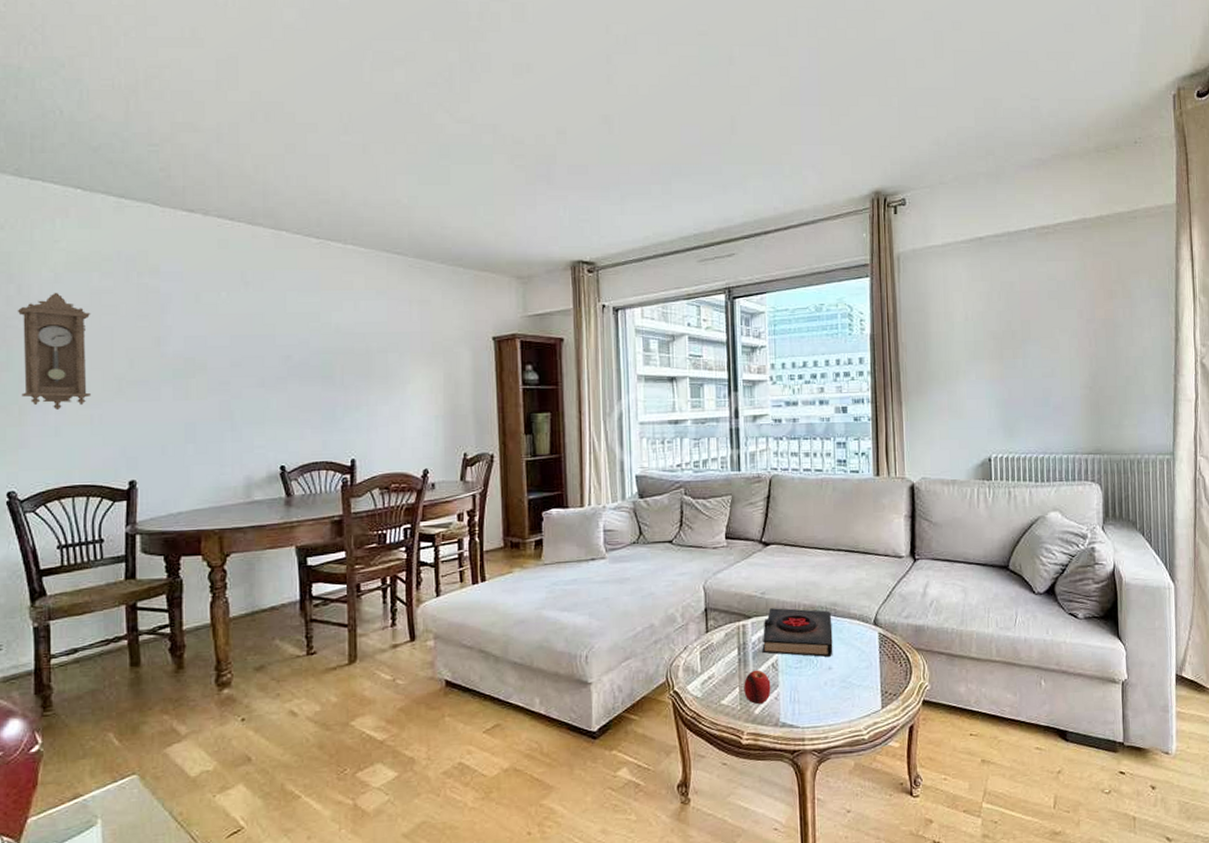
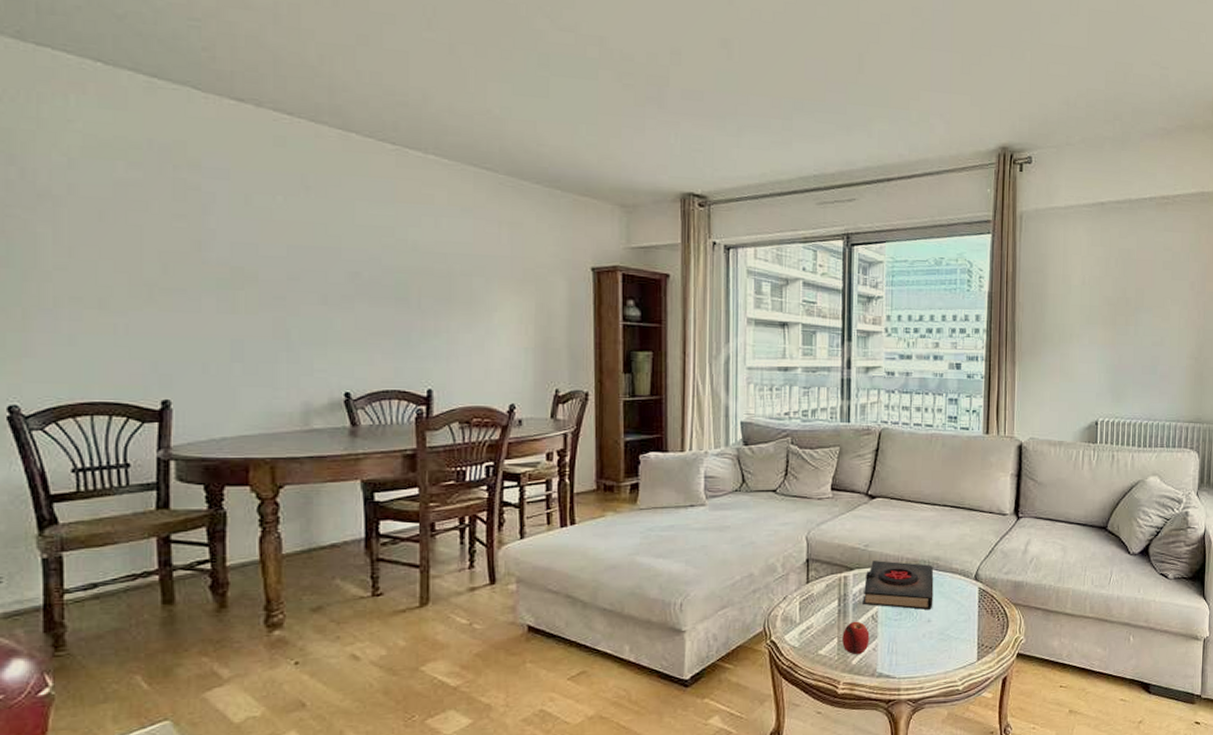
pendulum clock: present [17,293,92,411] -> none [19,181,115,317]

